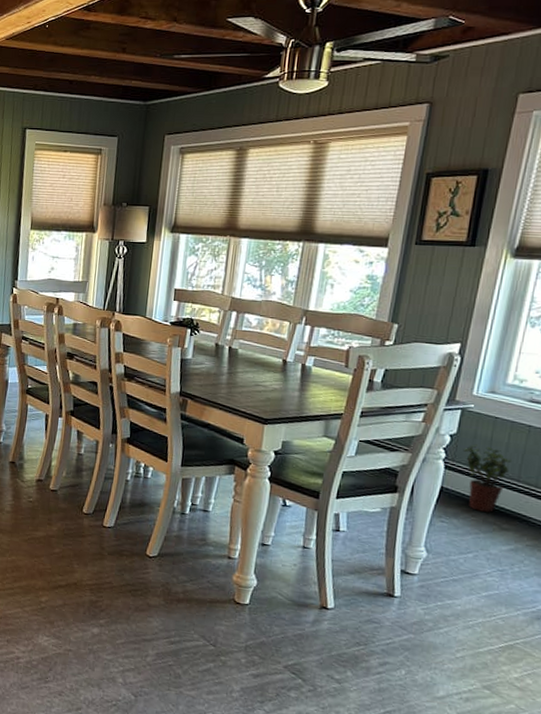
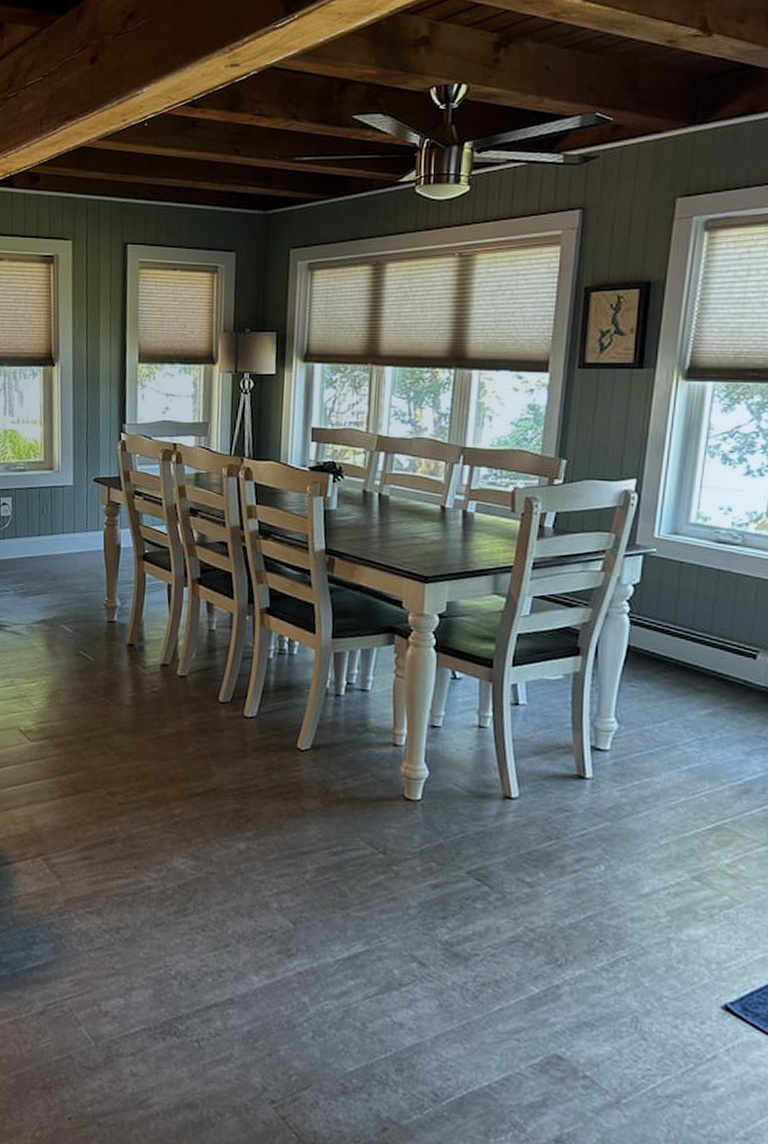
potted plant: present [463,444,512,512] -> none [648,594,702,672]

